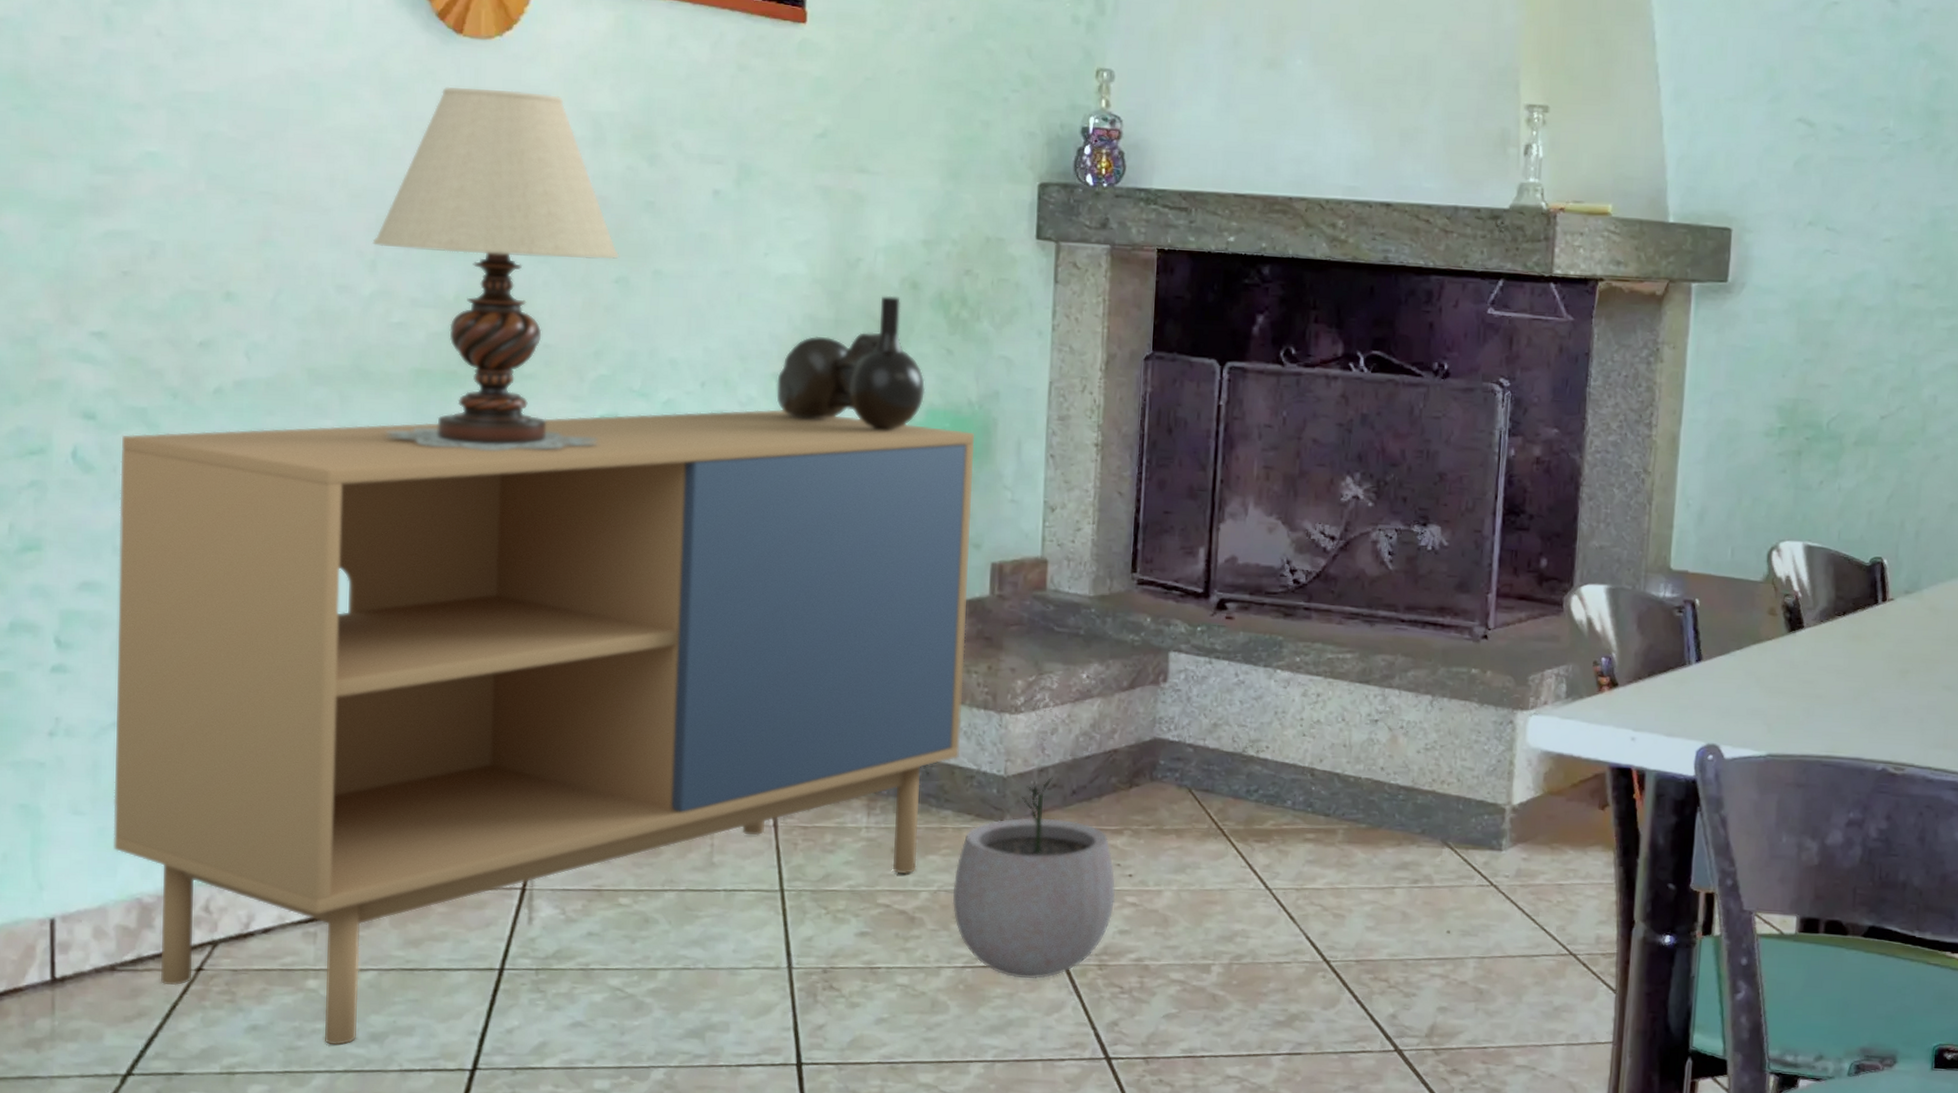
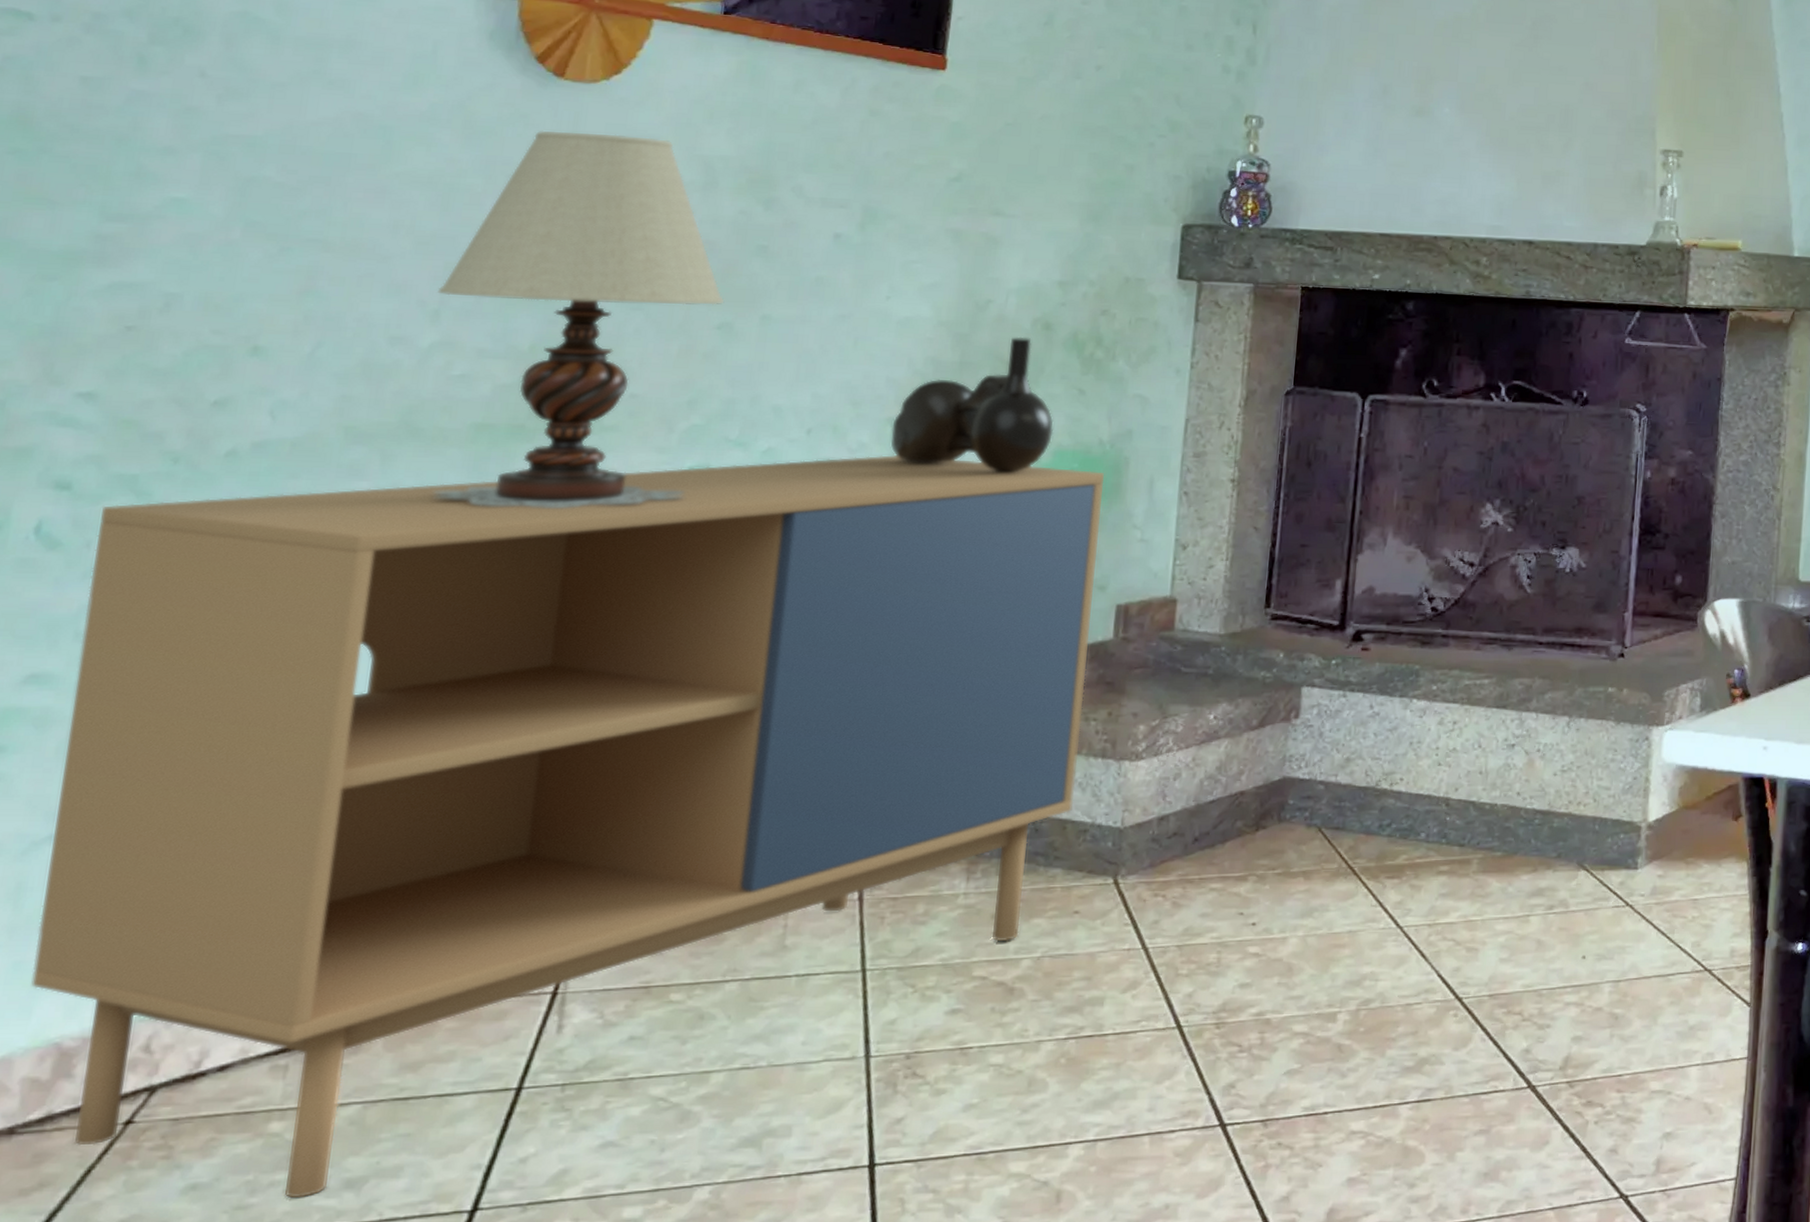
plant pot: present [952,776,1116,979] -> none [1057,824,1238,1046]

